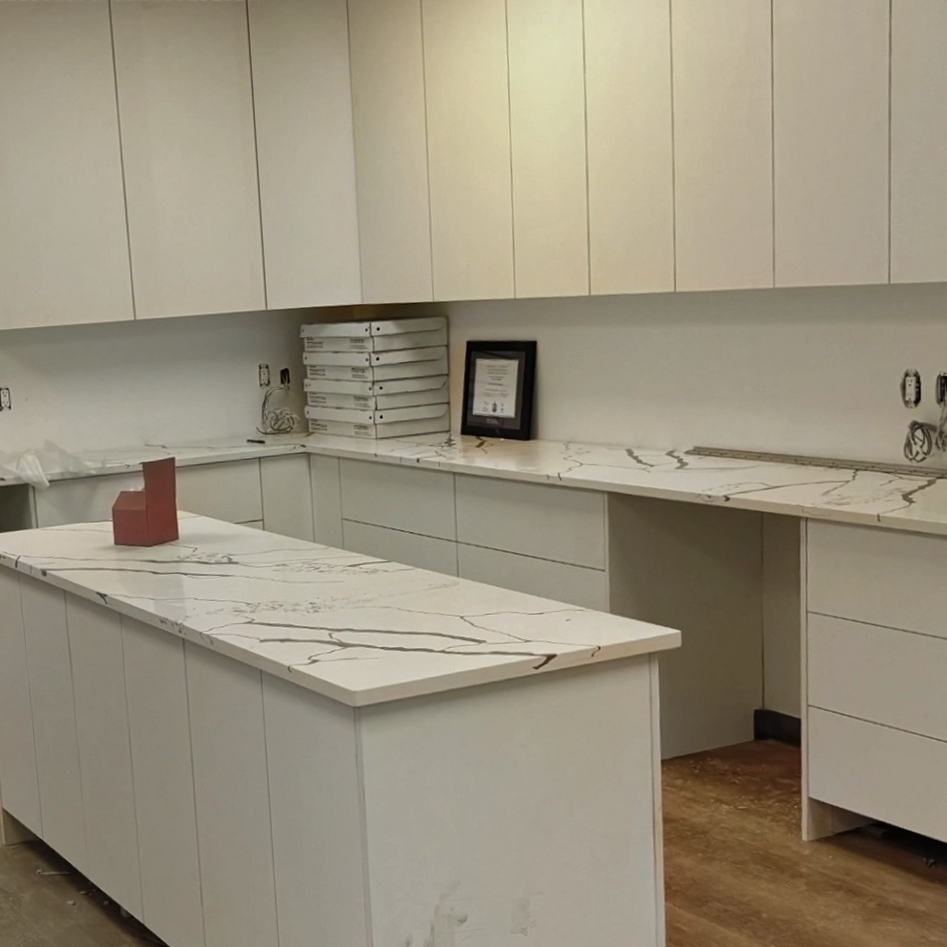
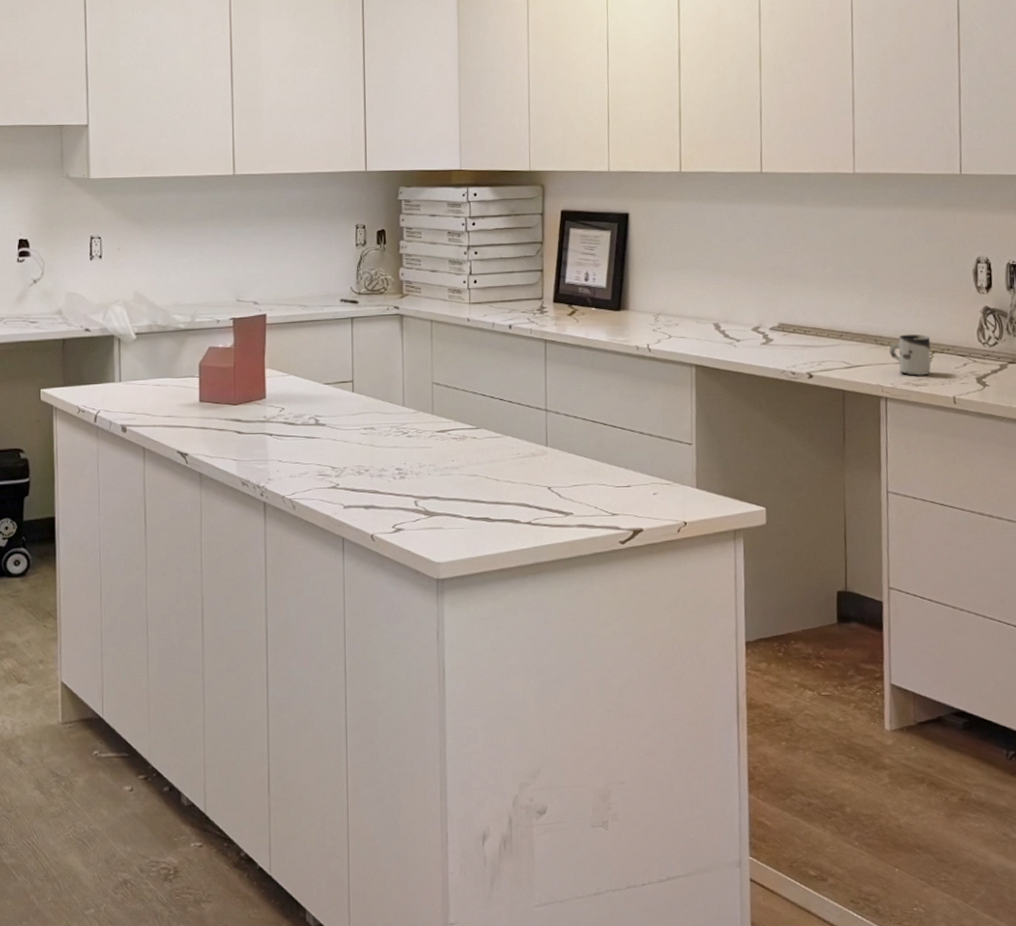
cup: none [810,452,855,495] -> present [889,334,931,376]

